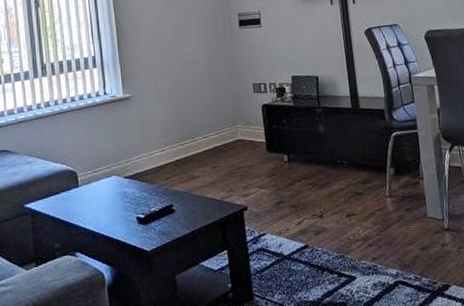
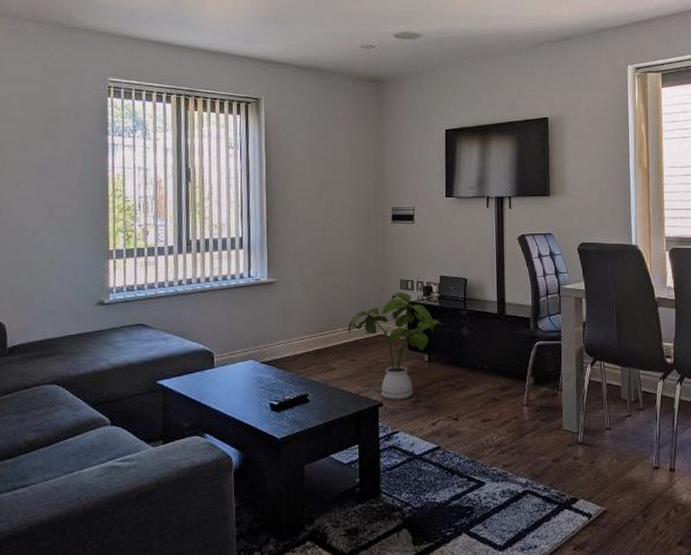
house plant: none [206,95,299,203] -> present [348,292,443,400]

